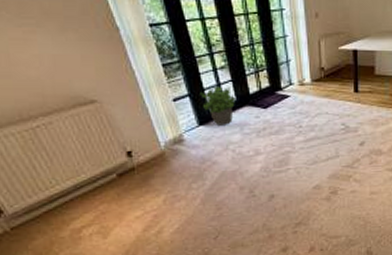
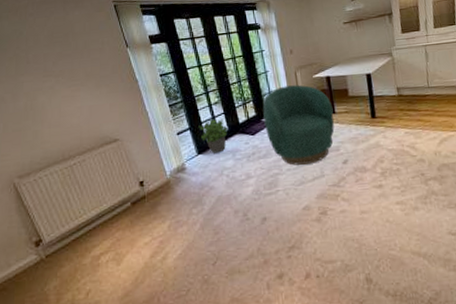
armchair: none [278,56,356,144] -> present [263,85,335,165]

